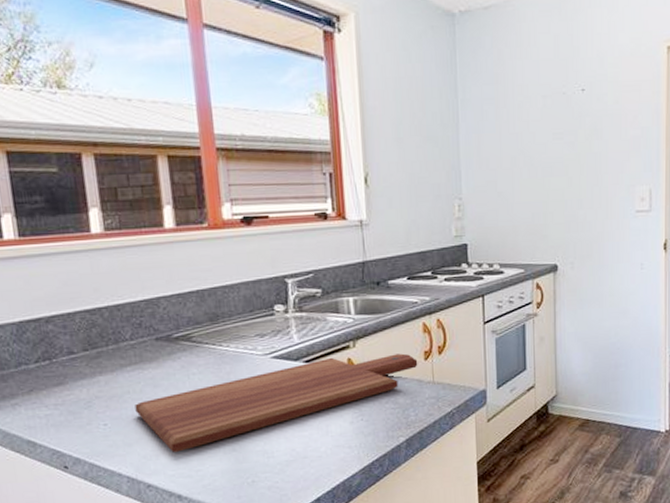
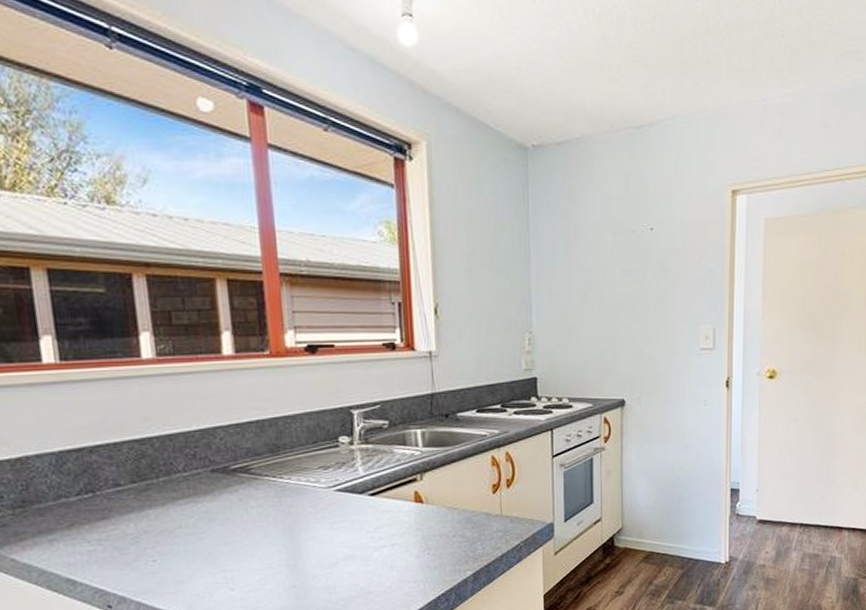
cutting board: present [135,353,418,452] -> none [187,486,486,589]

